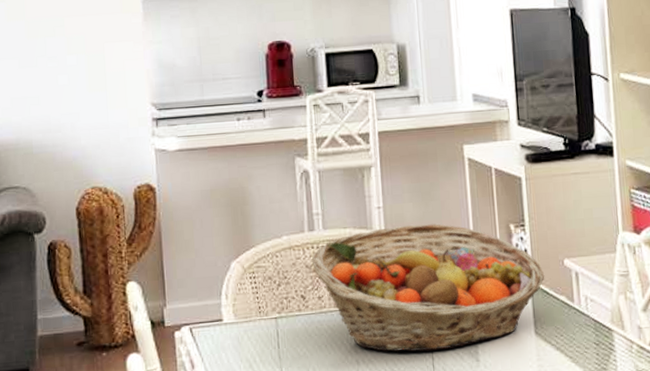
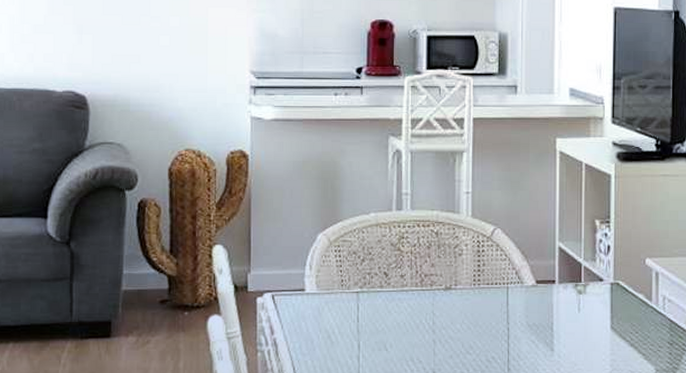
fruit basket: present [311,223,545,352] -> none [397,212,625,337]

